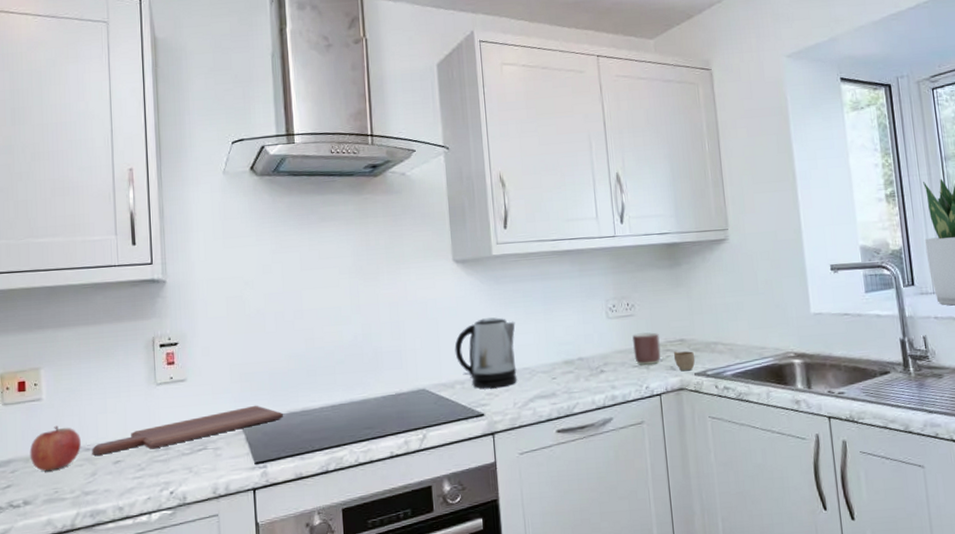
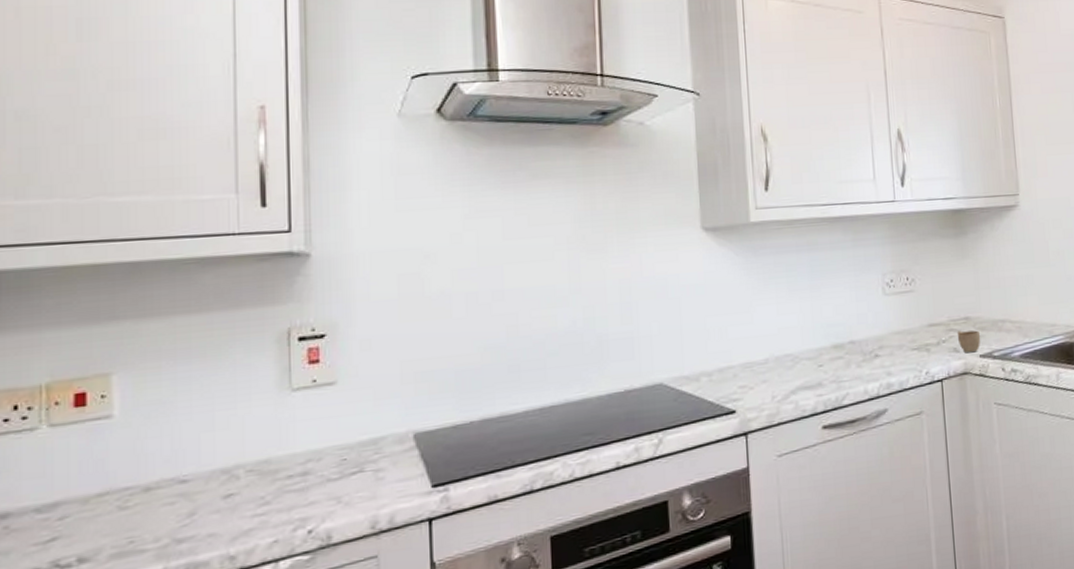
fruit: present [29,425,81,472] -> none [90,451,173,516]
cutting board: present [92,405,283,456] -> none [190,411,473,489]
kettle: present [454,317,518,389] -> none [701,295,777,381]
mug: present [632,332,661,365] -> none [912,310,944,347]

